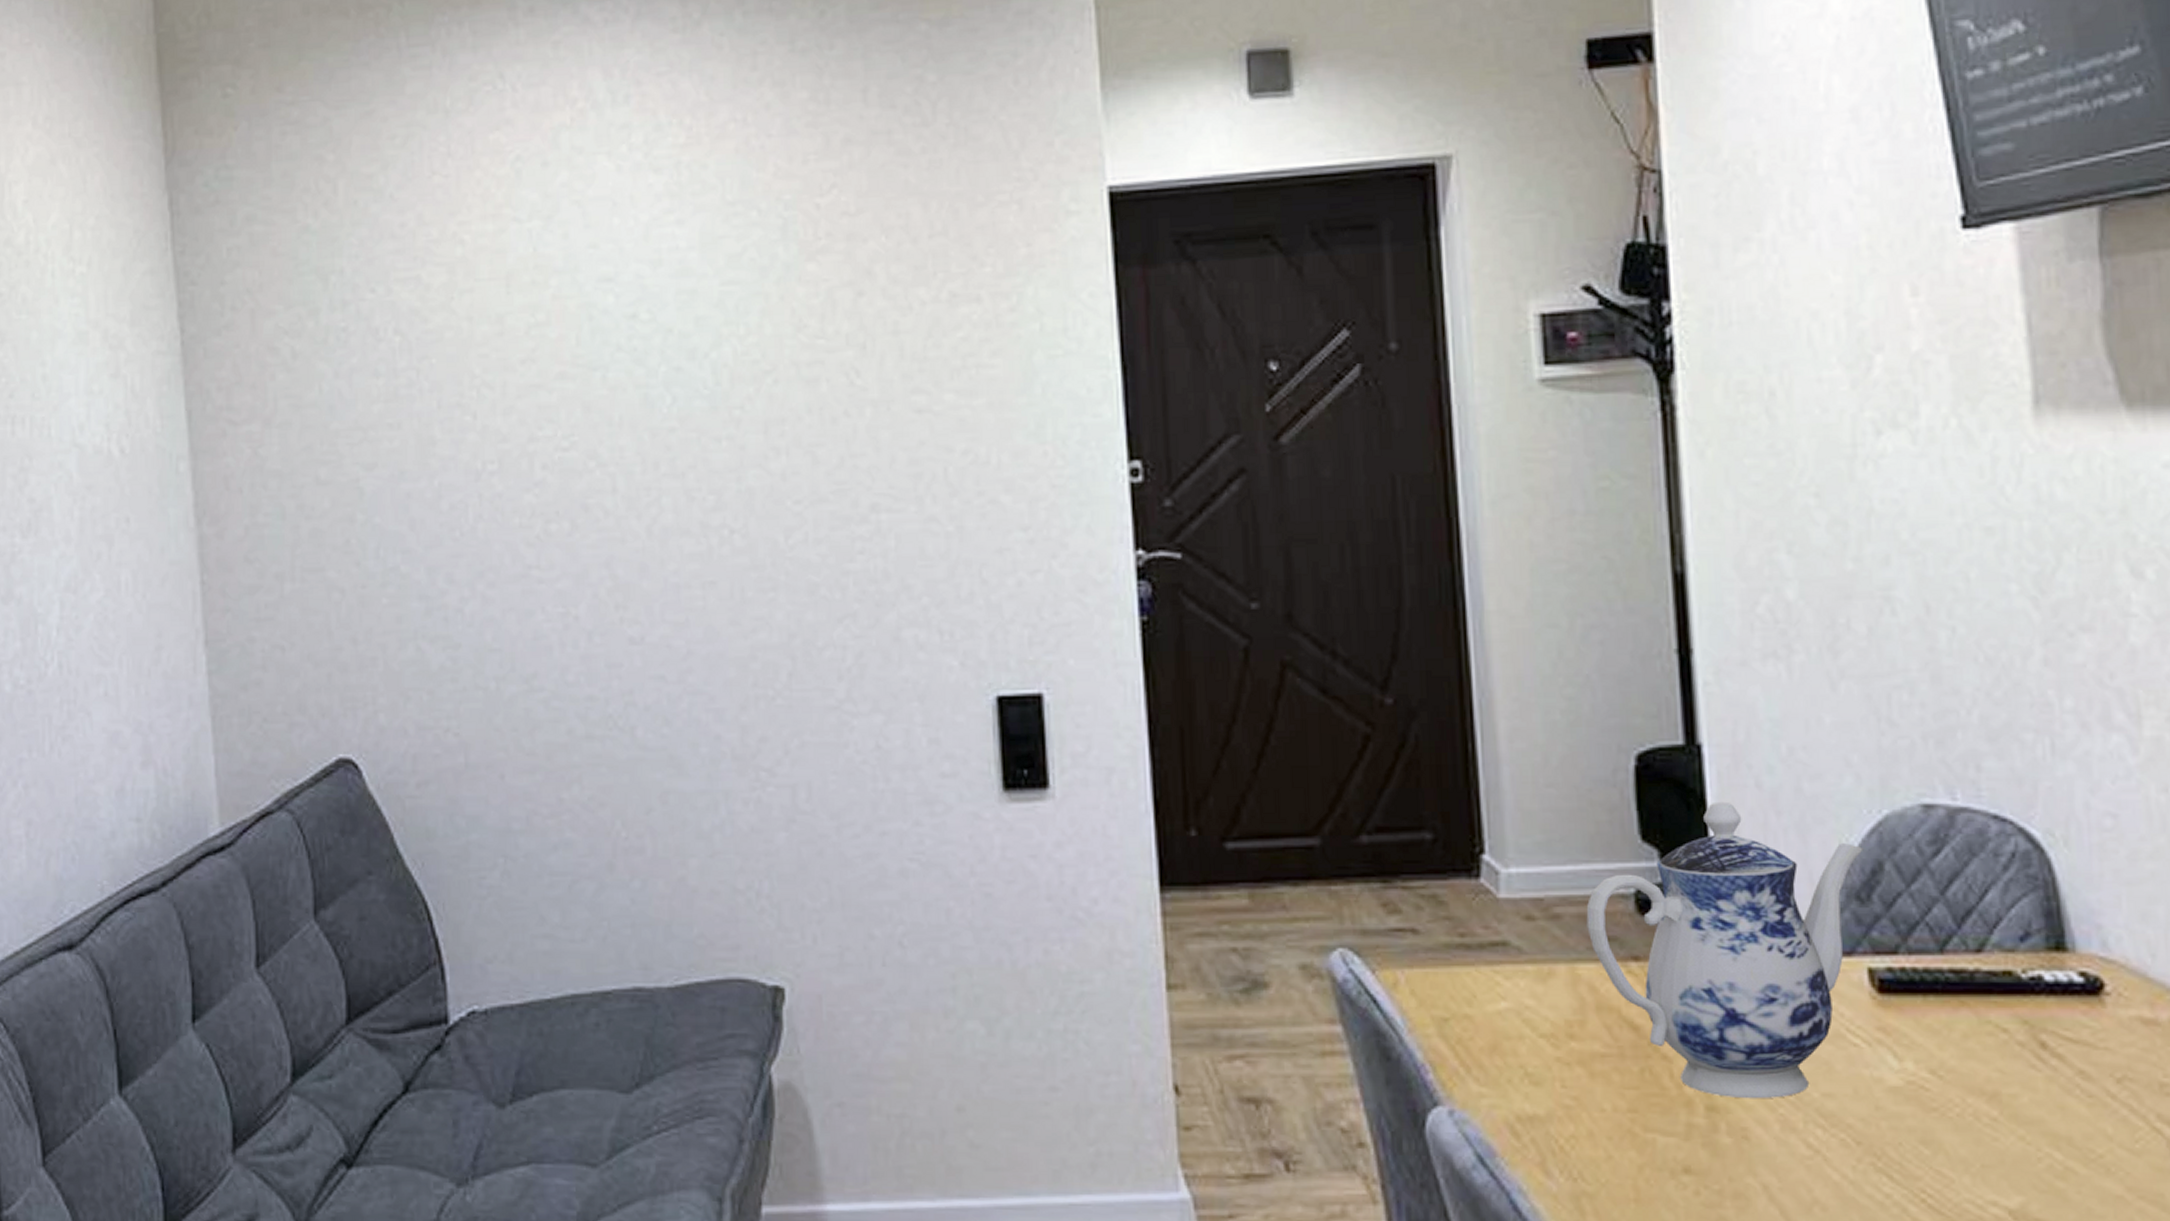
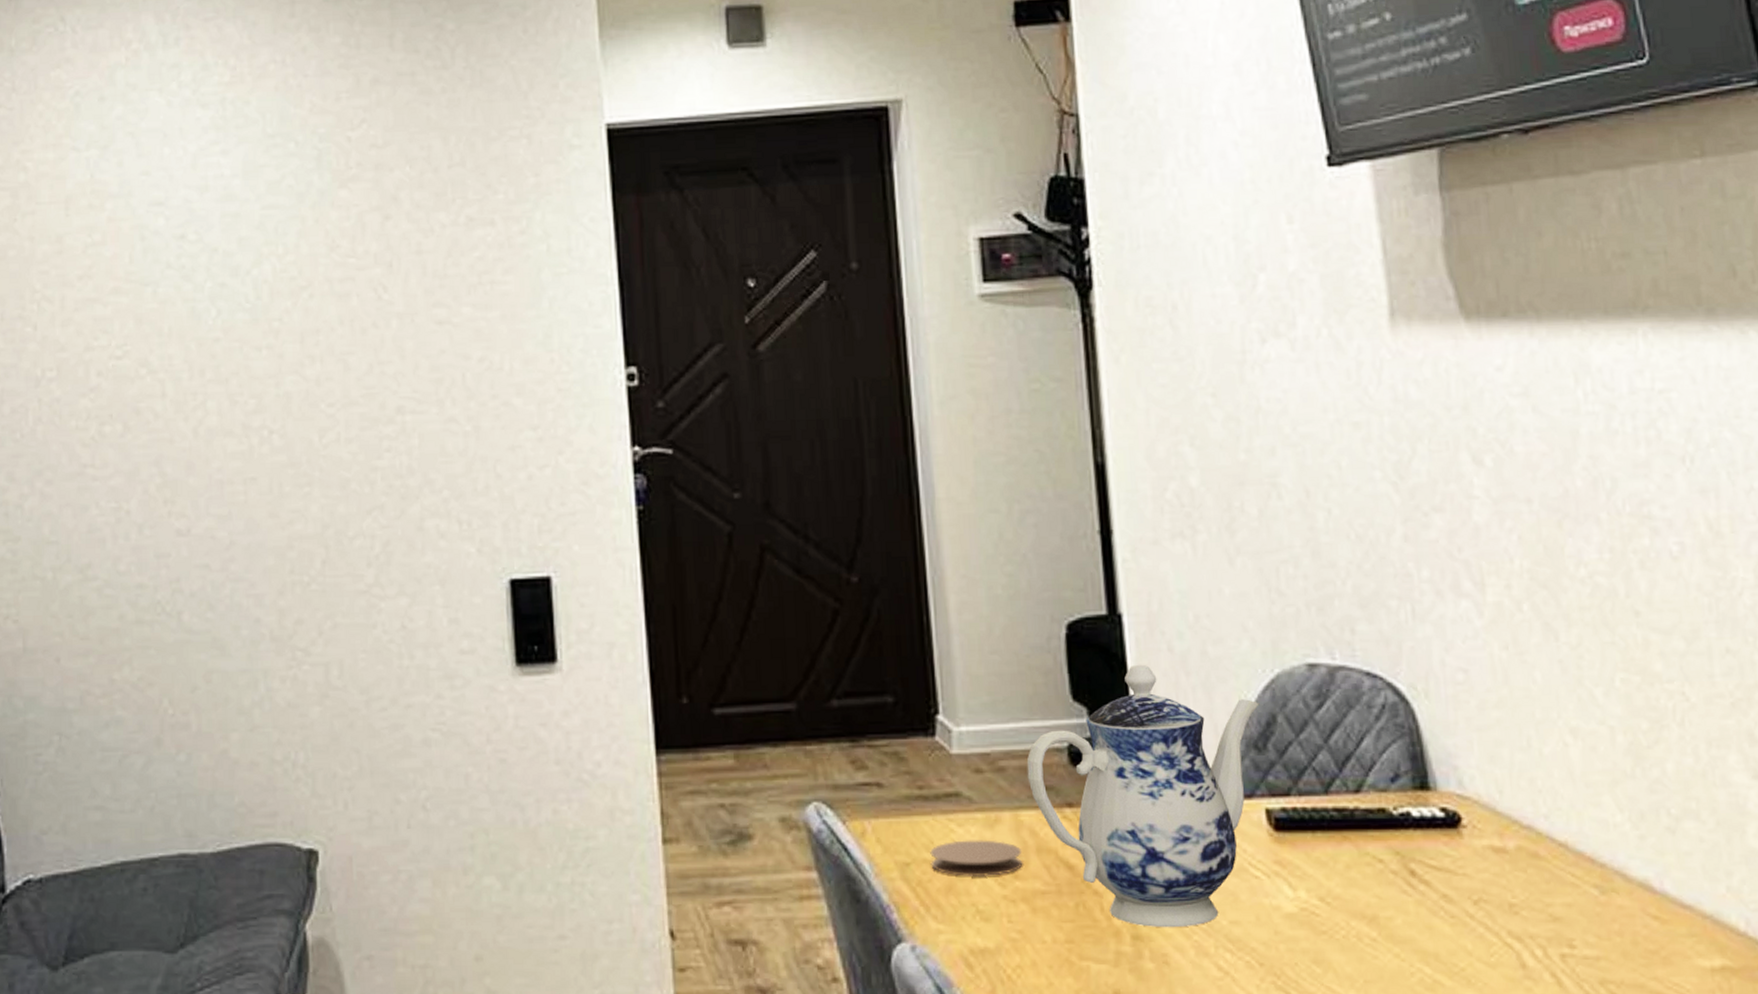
coaster: none [1472,994,1580,1037] -> present [930,840,1023,878]

